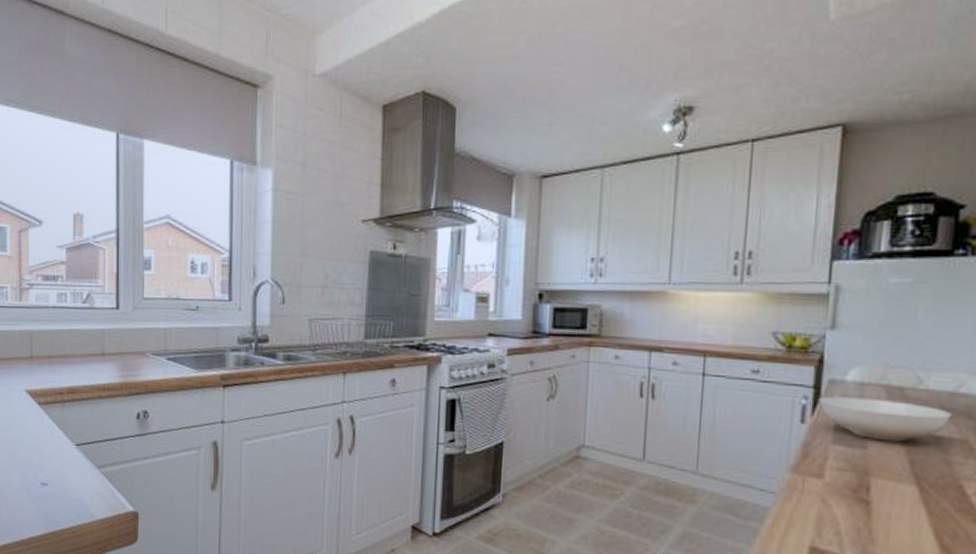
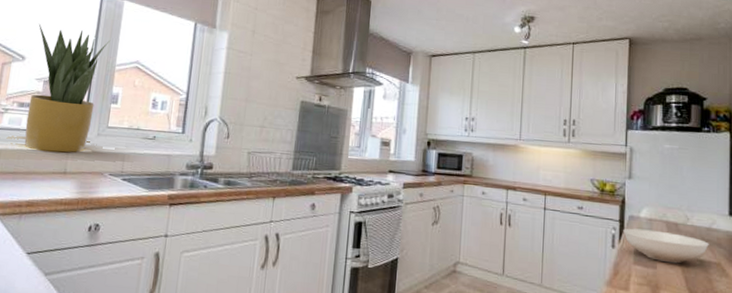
planter: none [51,178,133,331] -> present [24,23,110,153]

